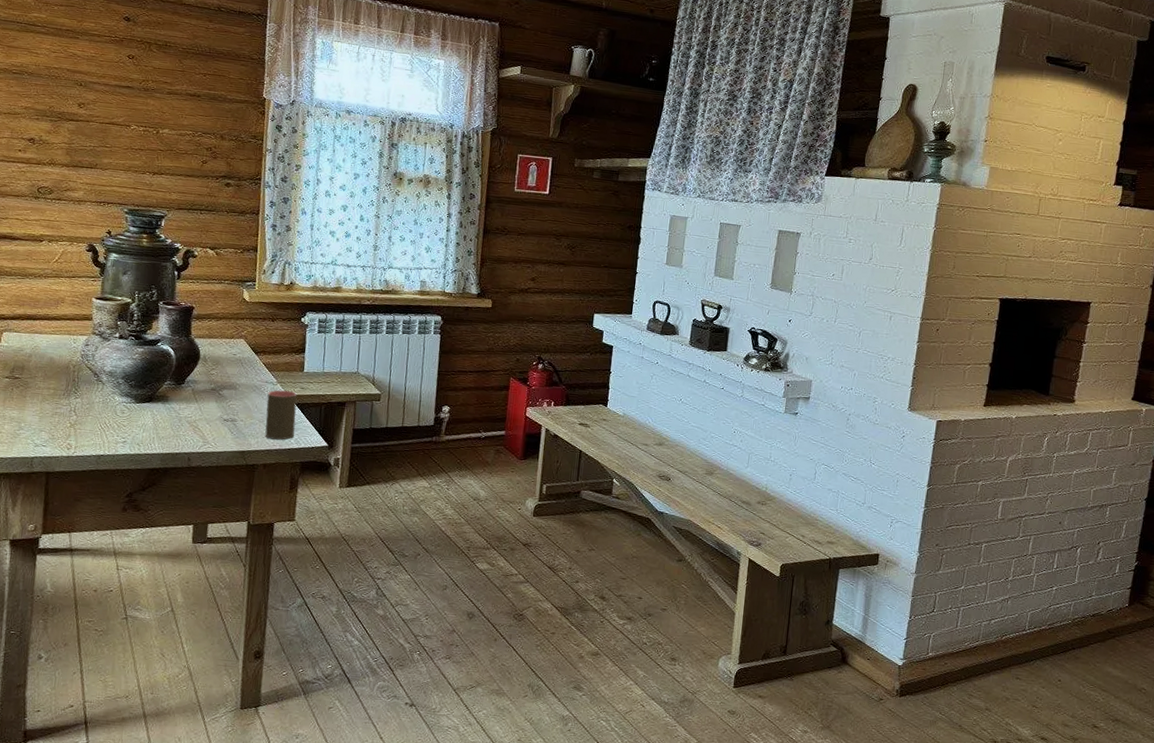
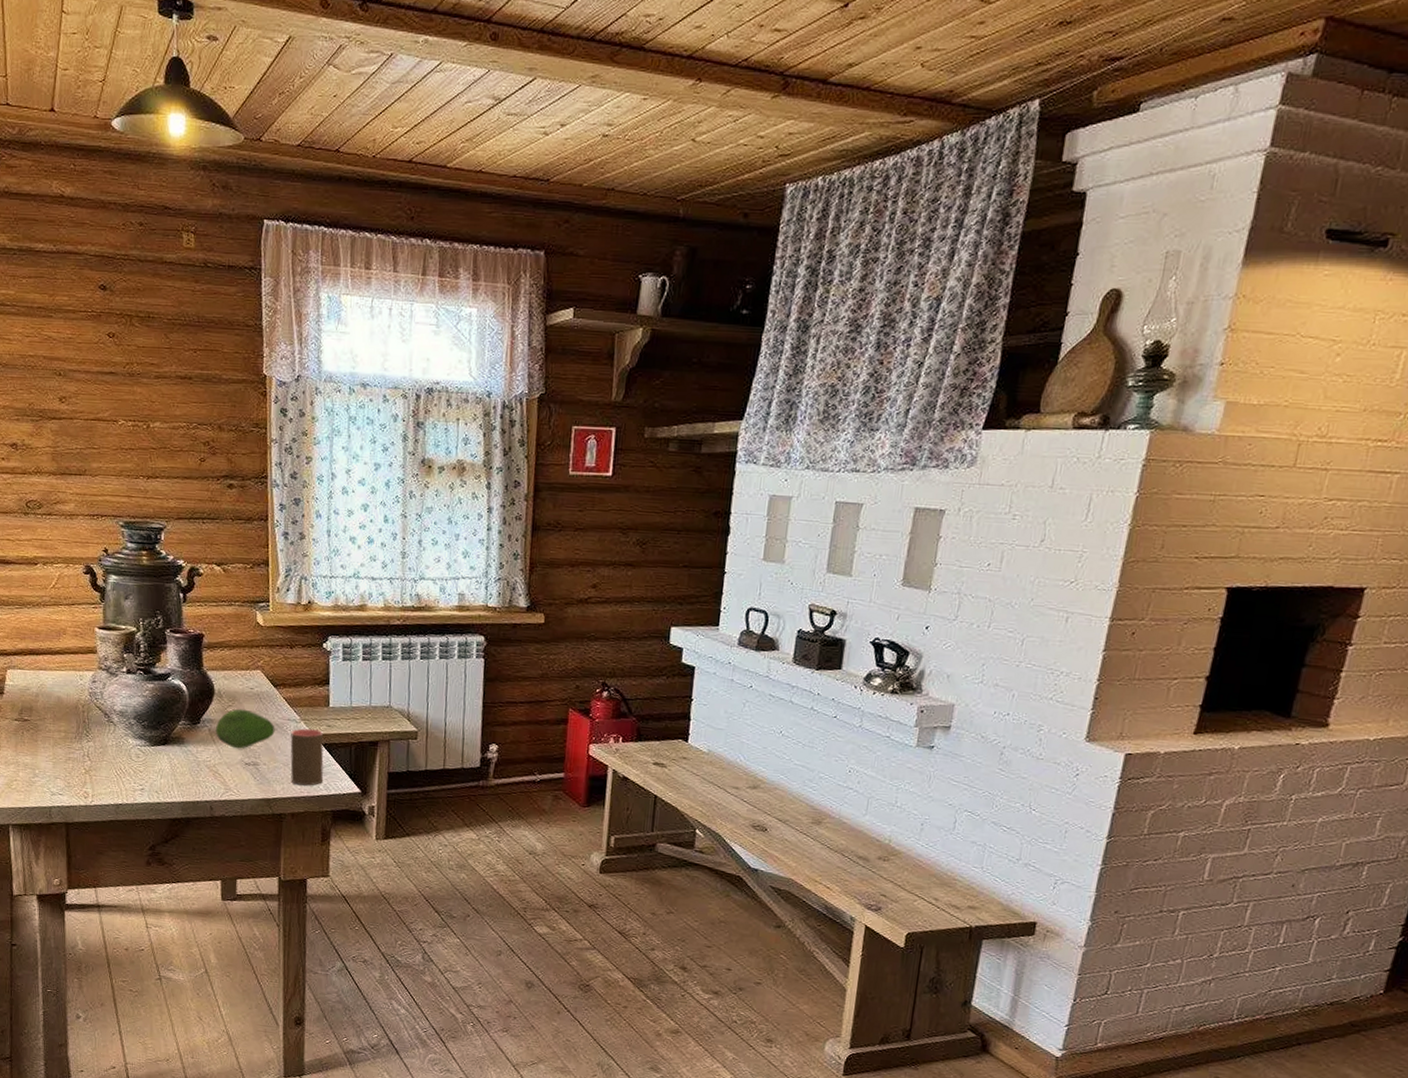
fruit: none [198,371,254,407] -> present [216,708,275,749]

